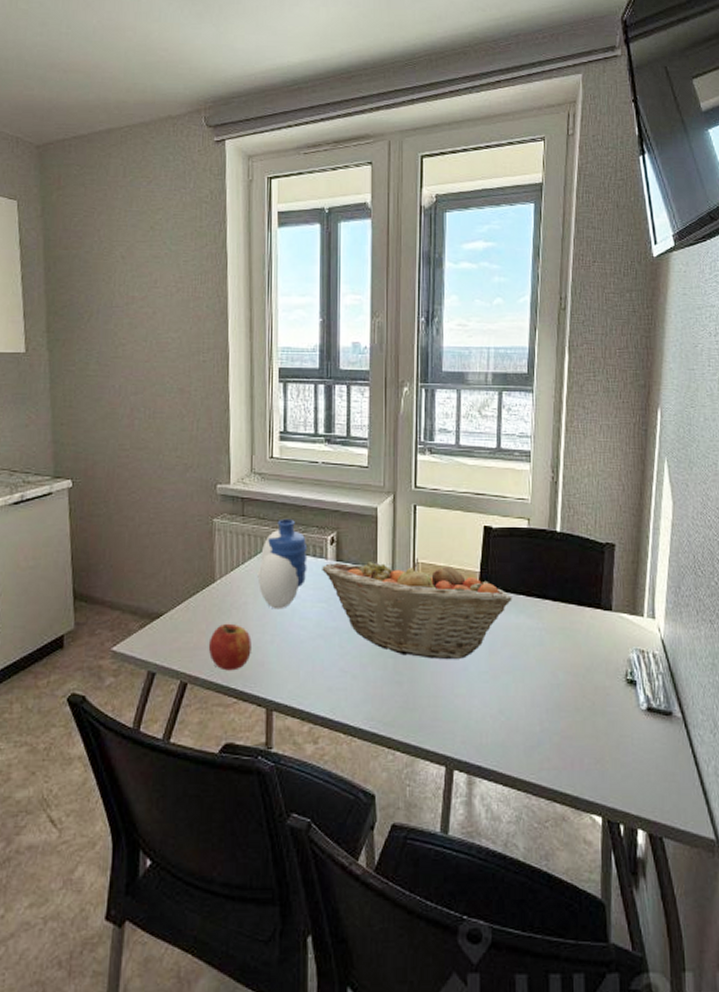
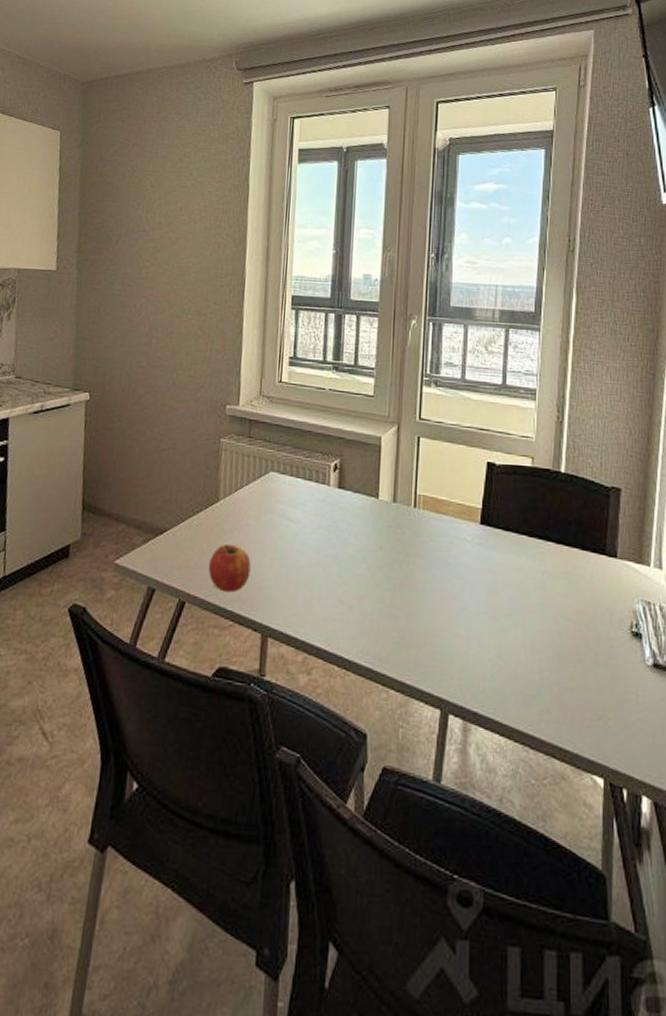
vase: present [257,518,308,610] -> none [260,442,311,534]
fruit basket: present [322,558,512,659] -> none [324,489,514,597]

